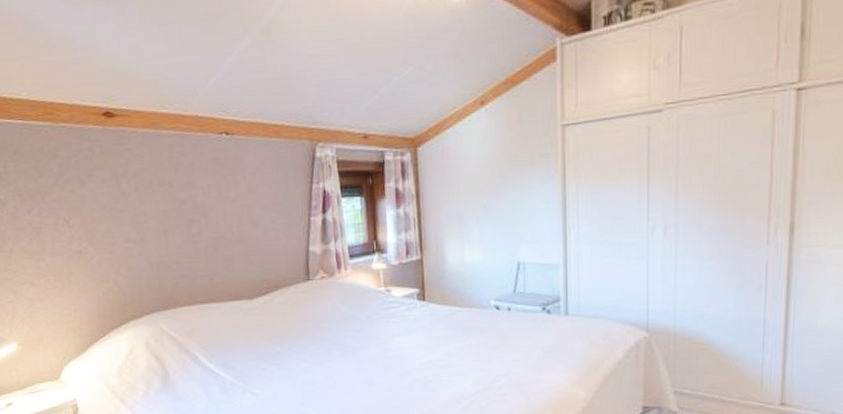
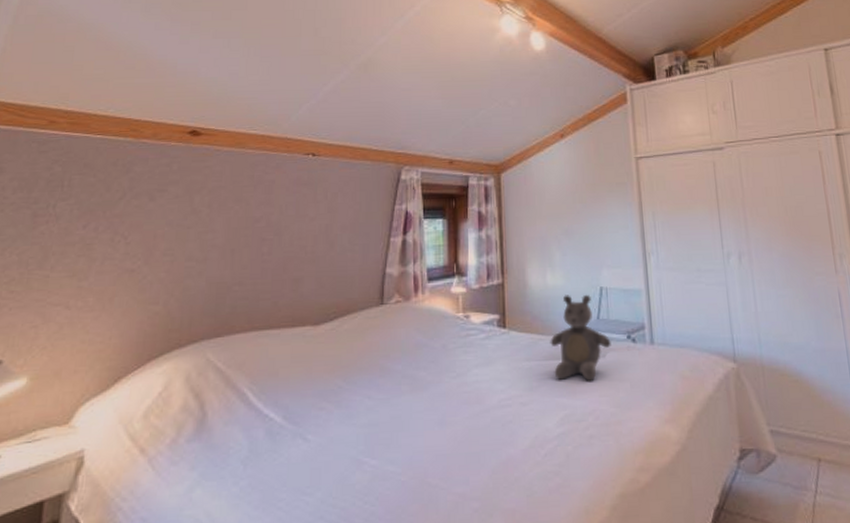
teddy bear: none [467,269,526,348] -> present [550,294,611,381]

